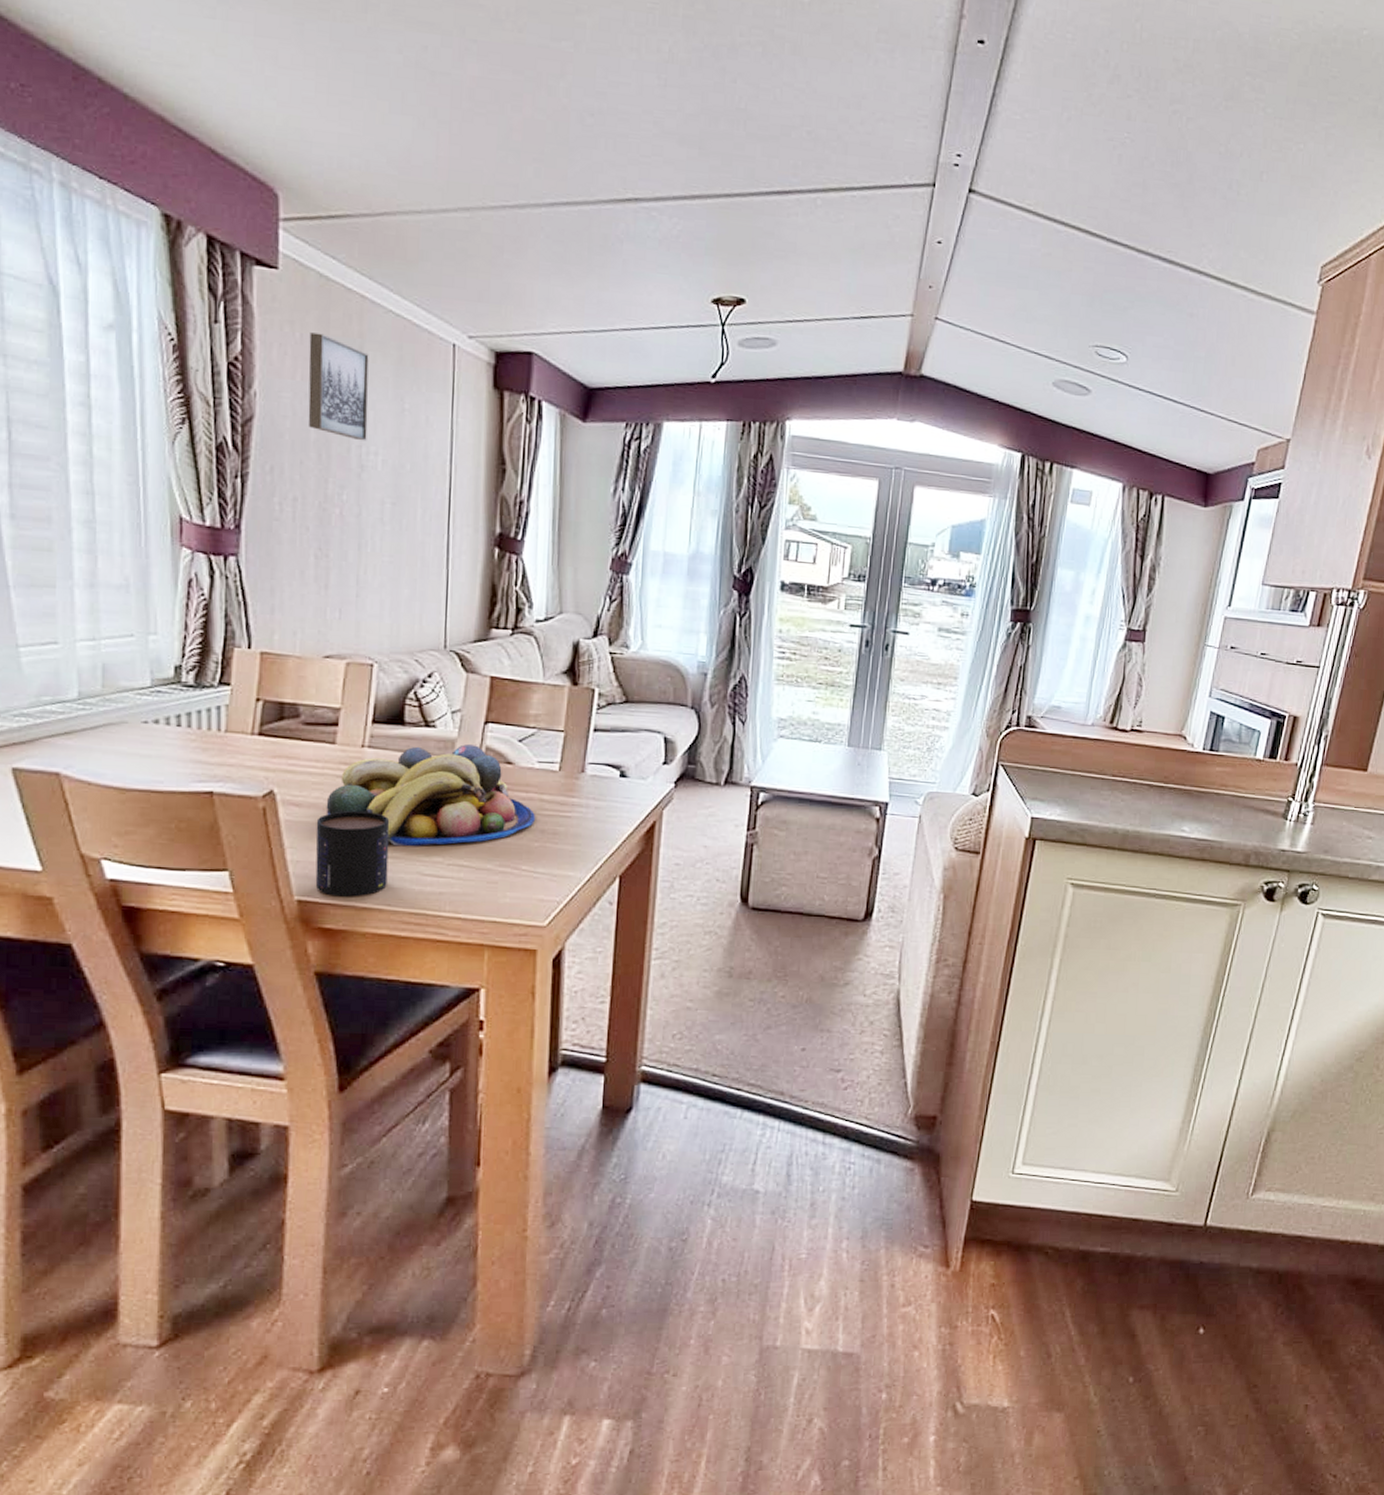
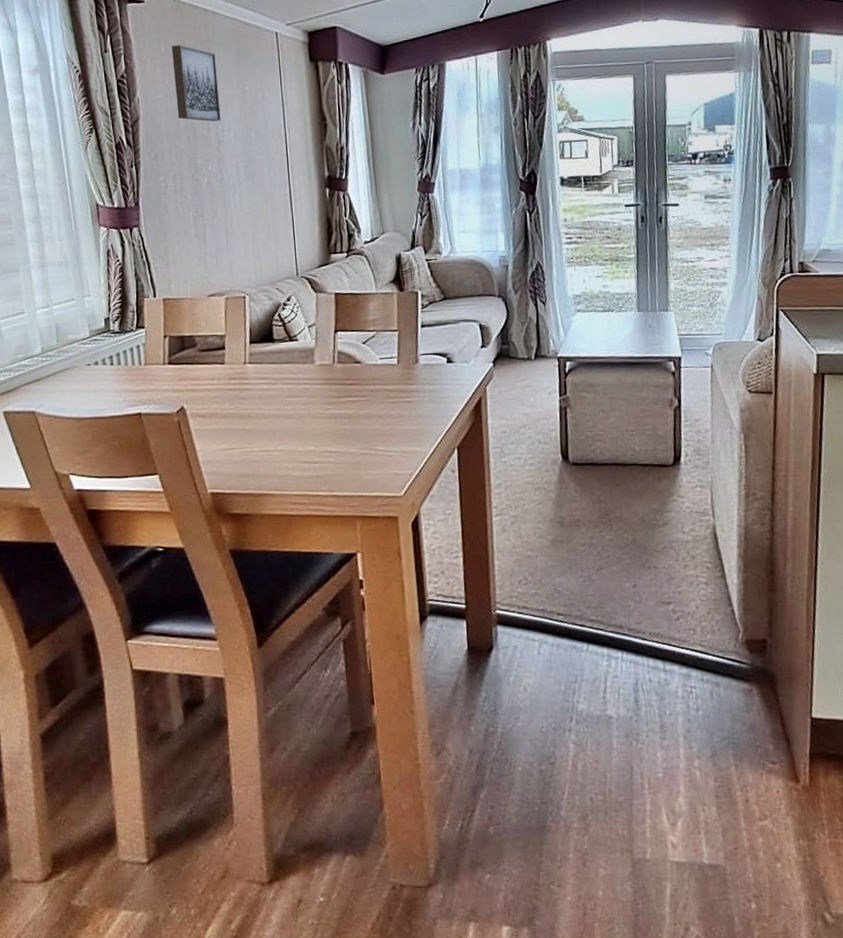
mug: present [315,810,390,897] -> none [217,415,276,487]
fruit bowl: present [326,744,536,847] -> none [223,351,384,441]

